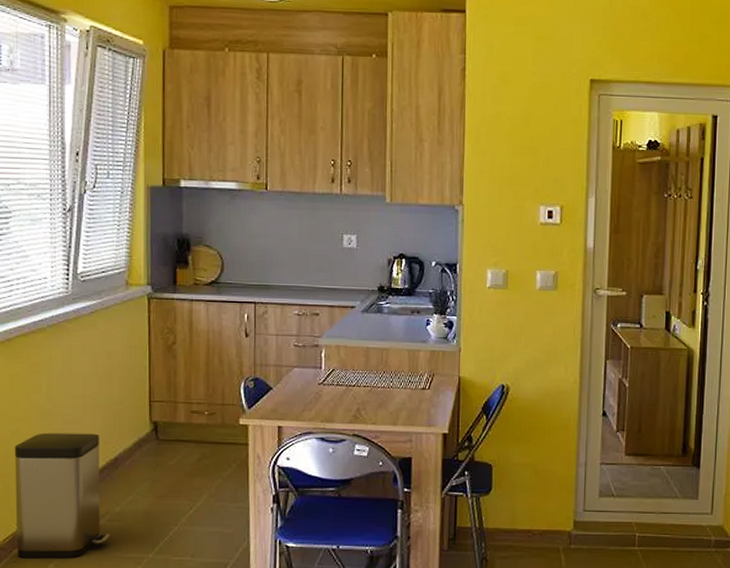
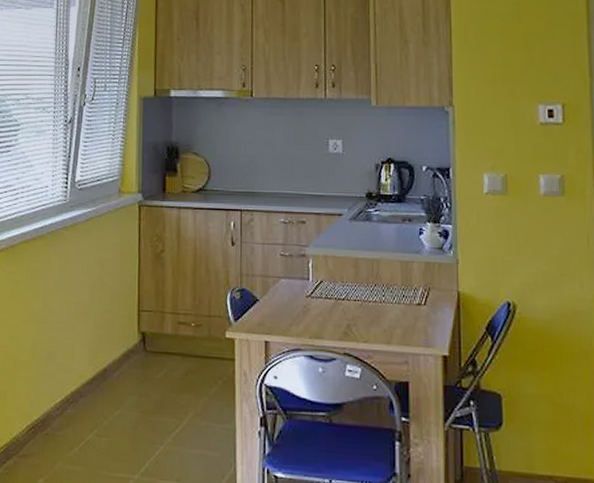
pedal bin: present [14,433,110,559] -> none [10,340,98,474]

